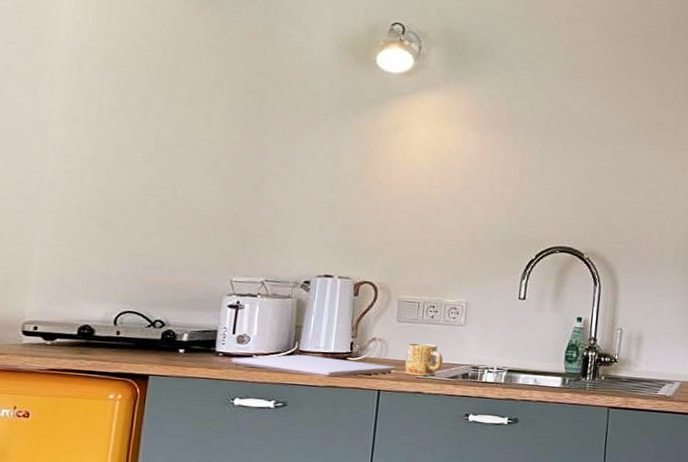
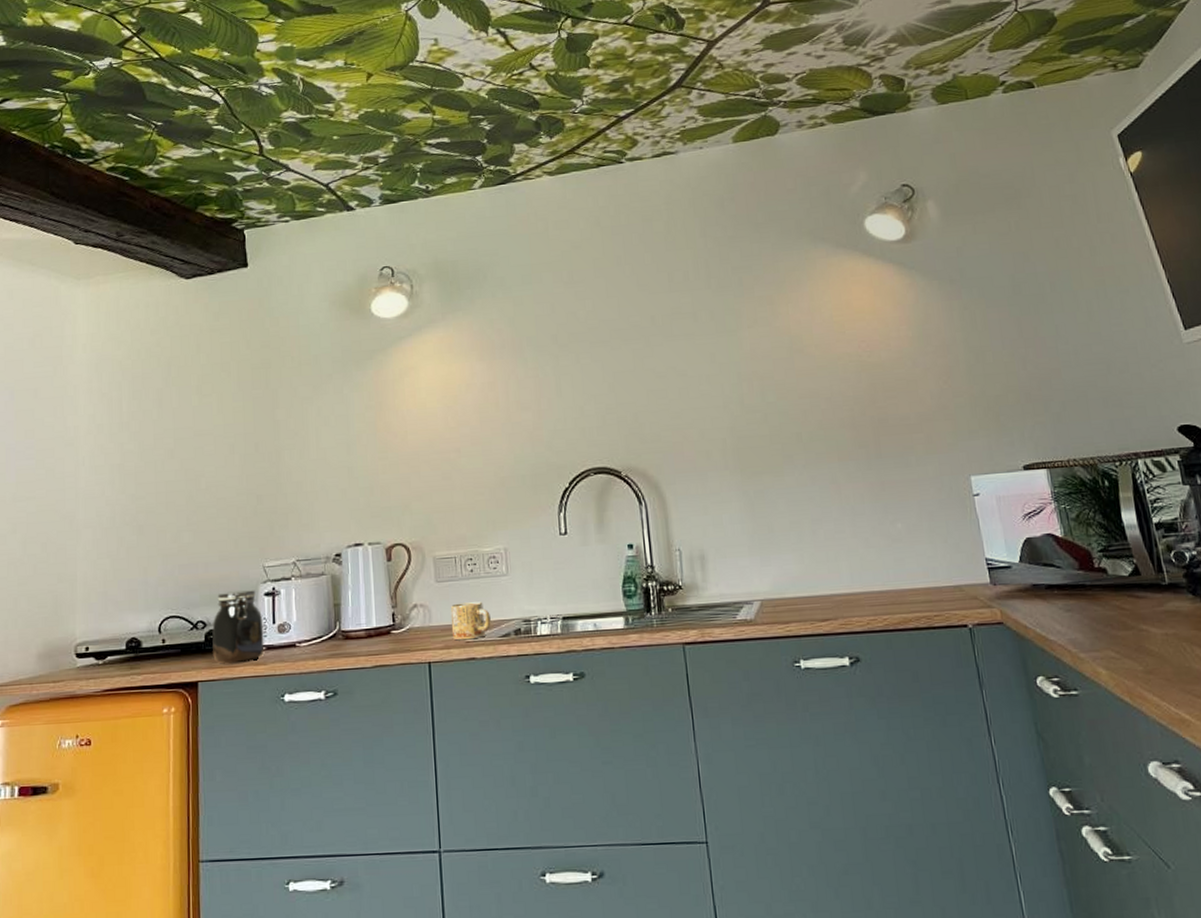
jar: none [167,297,223,366] -> present [212,590,264,666]
cutting board: present [231,354,397,378] -> none [275,632,444,658]

